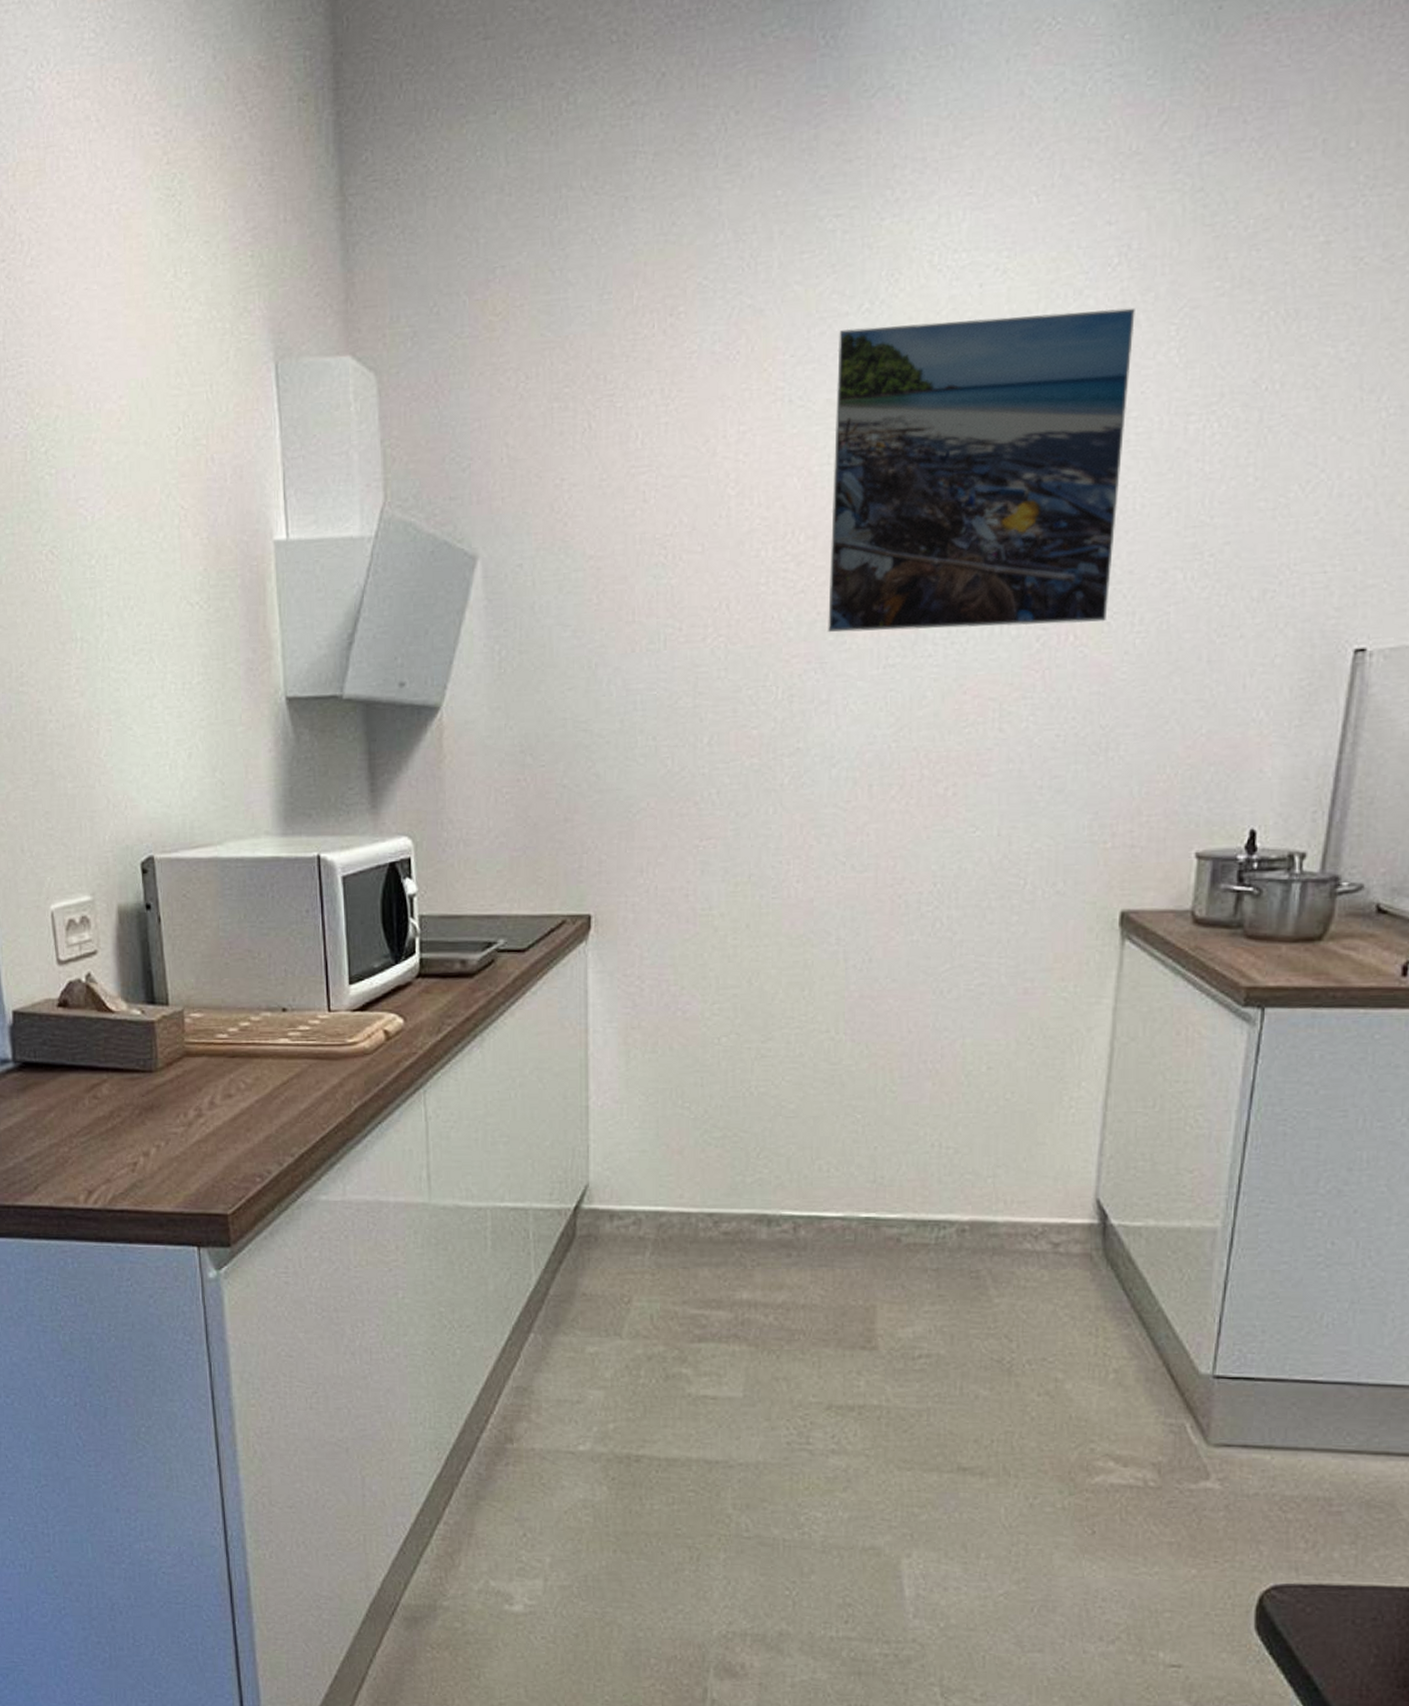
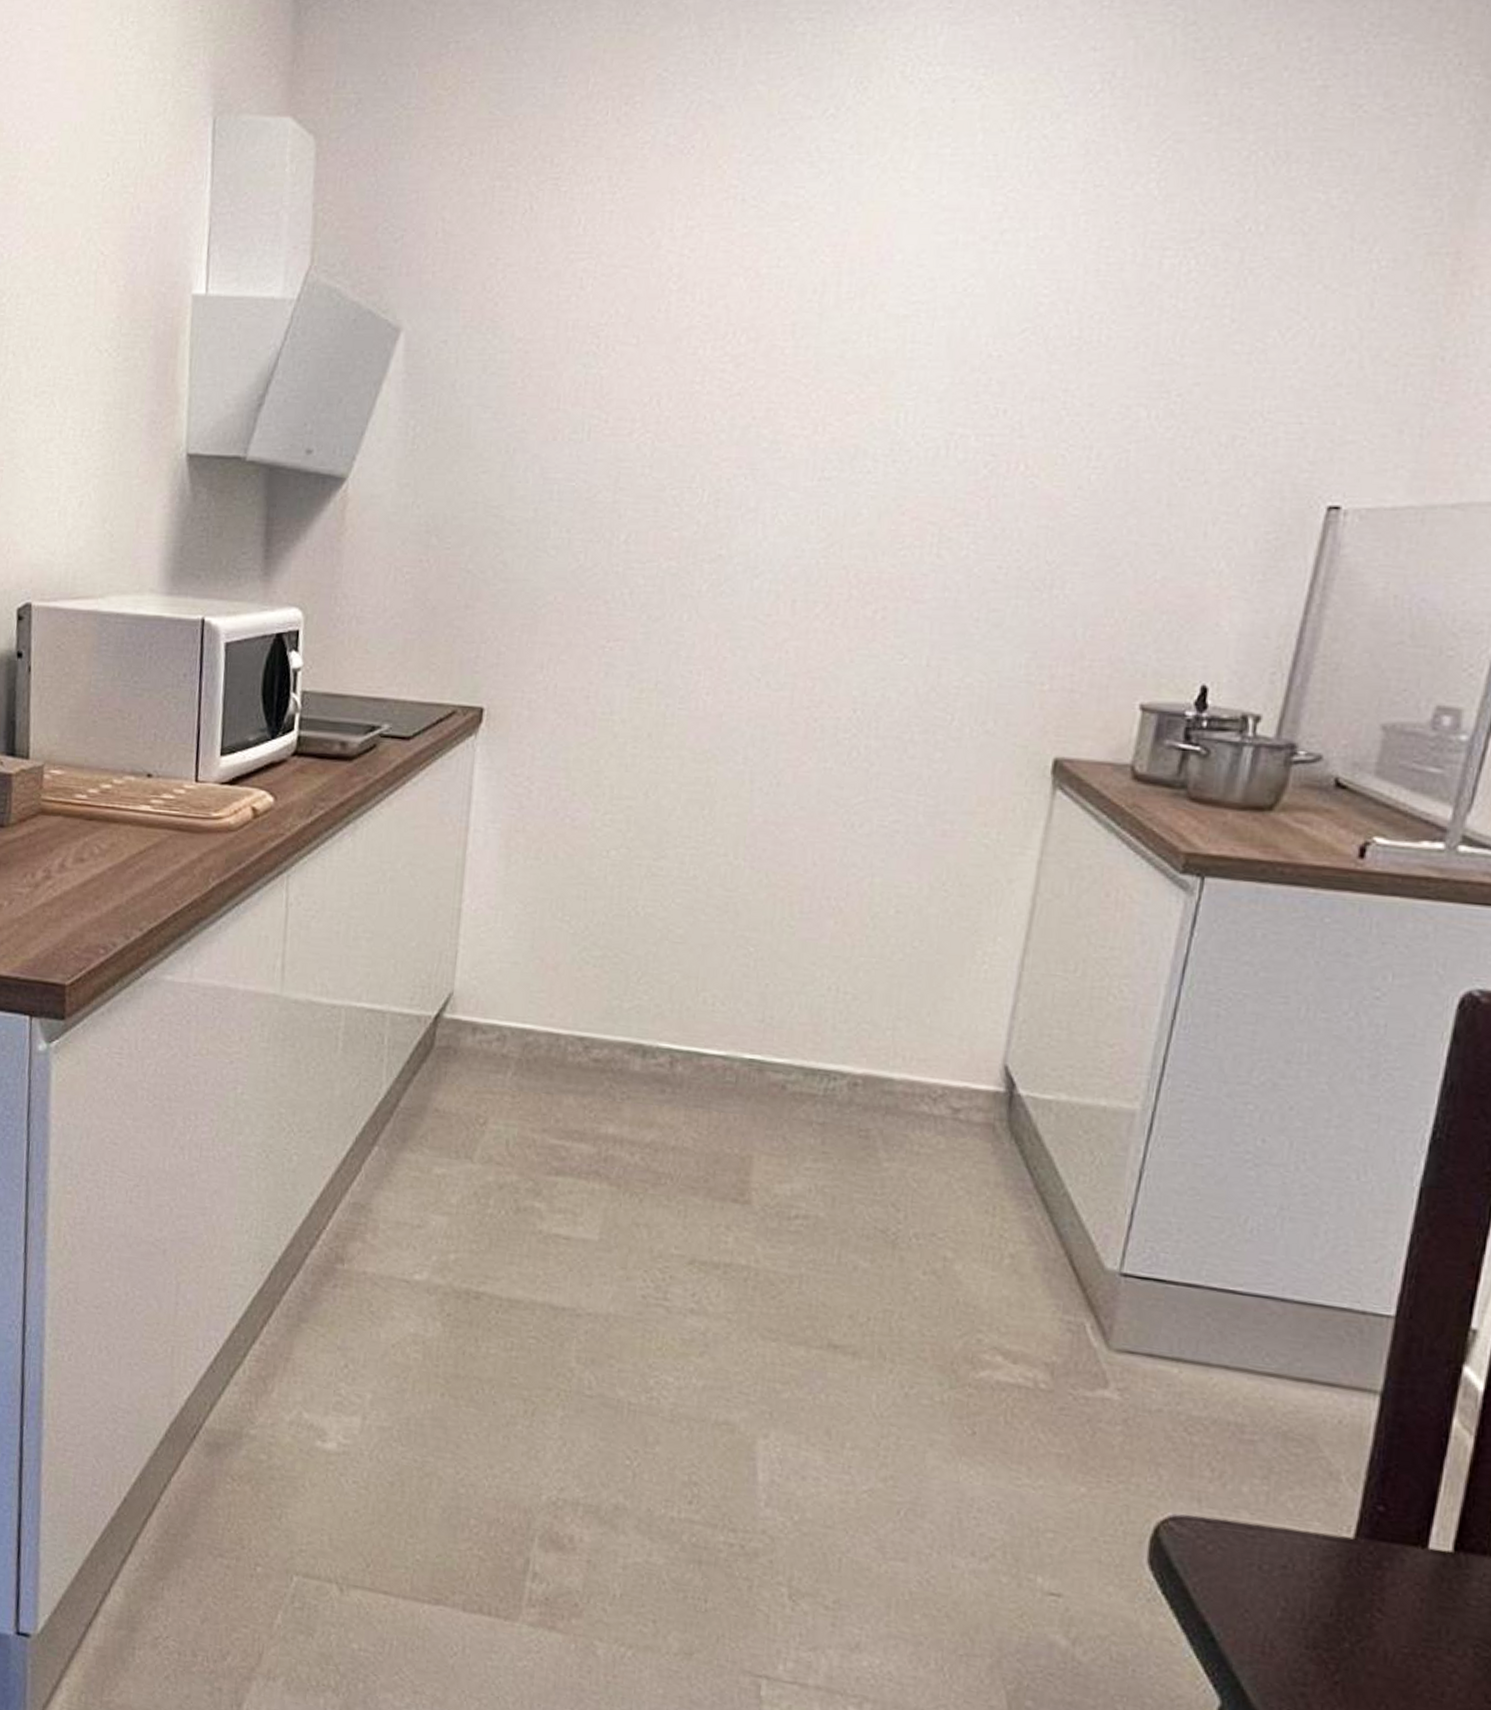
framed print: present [828,308,1135,633] -> none [762,132,1115,453]

